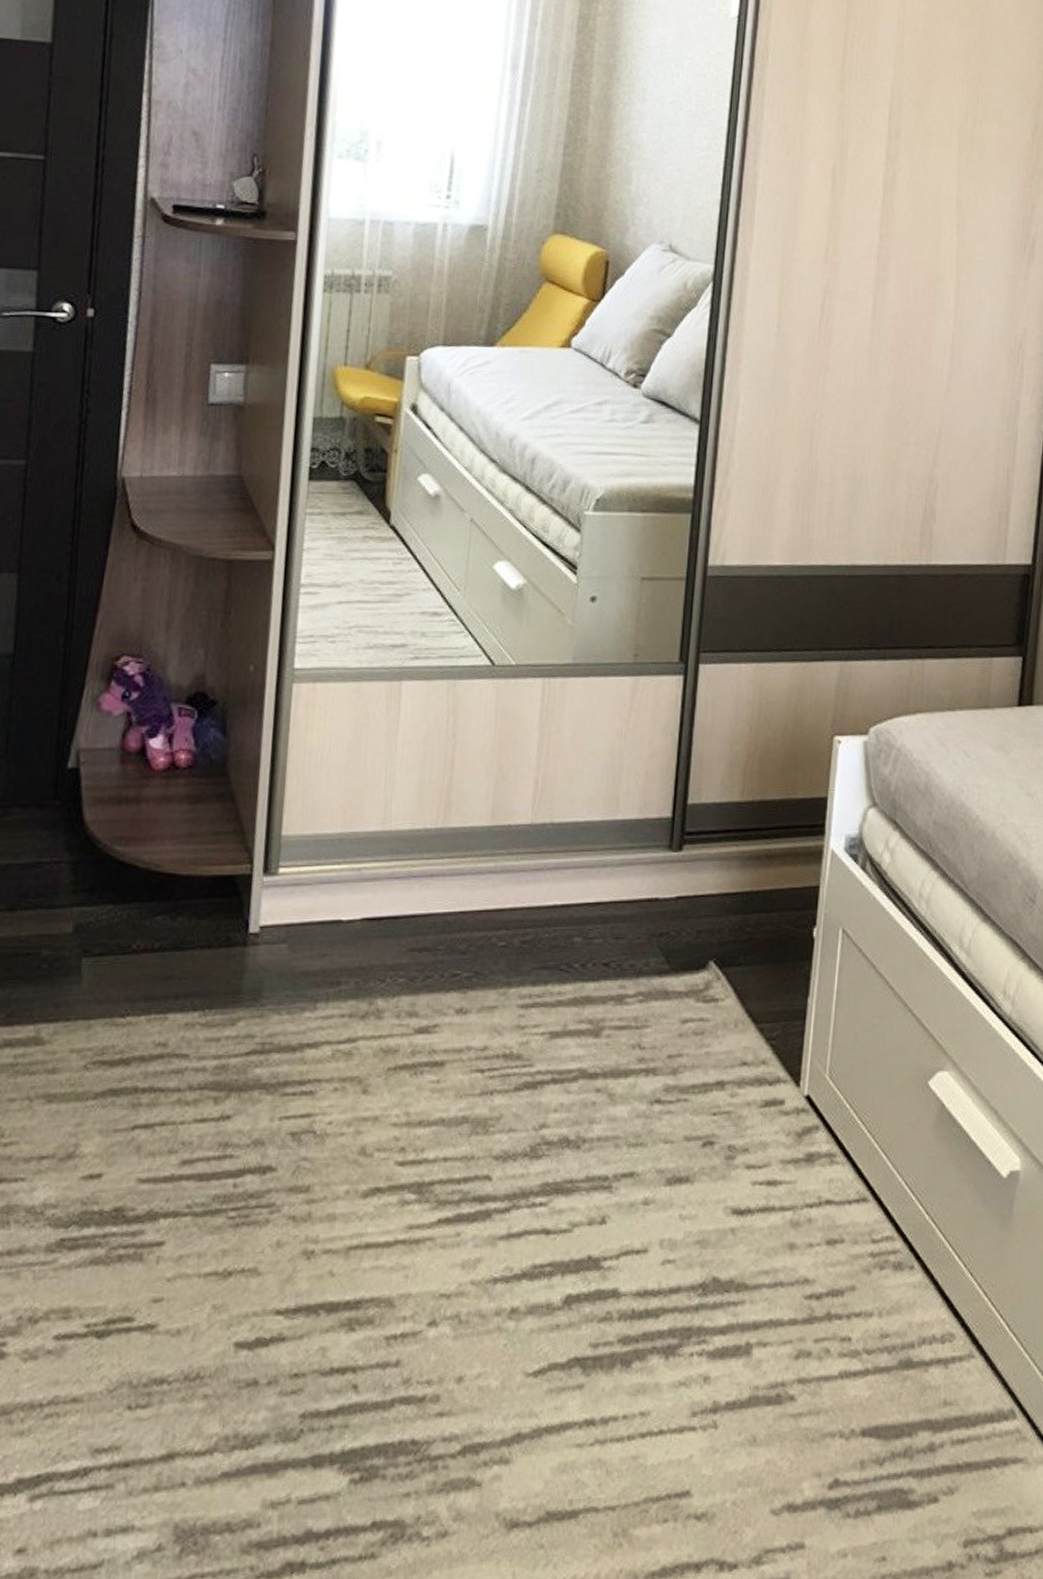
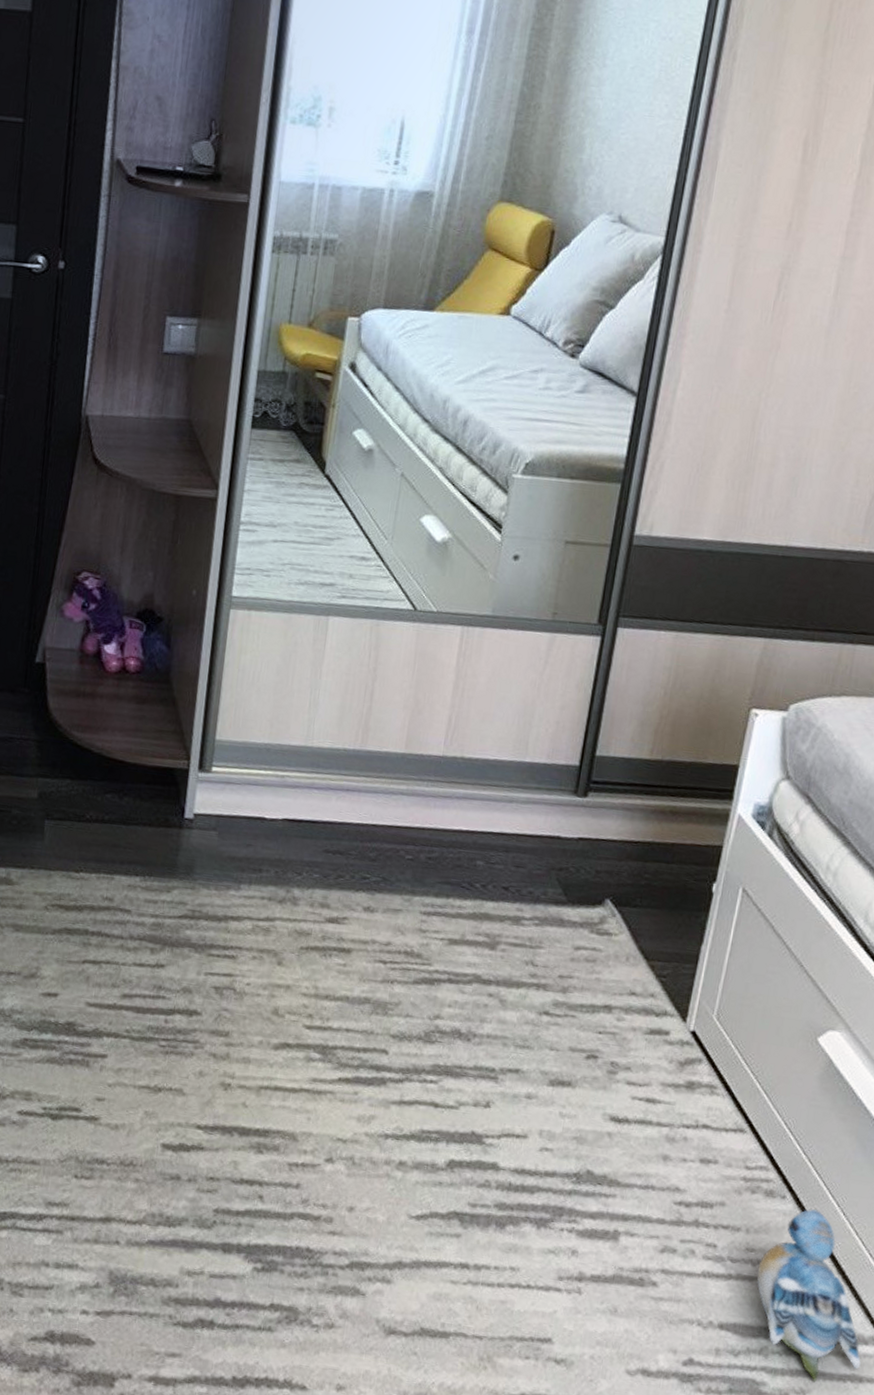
plush toy: none [893,1275,1003,1477] -> present [756,1209,861,1382]

